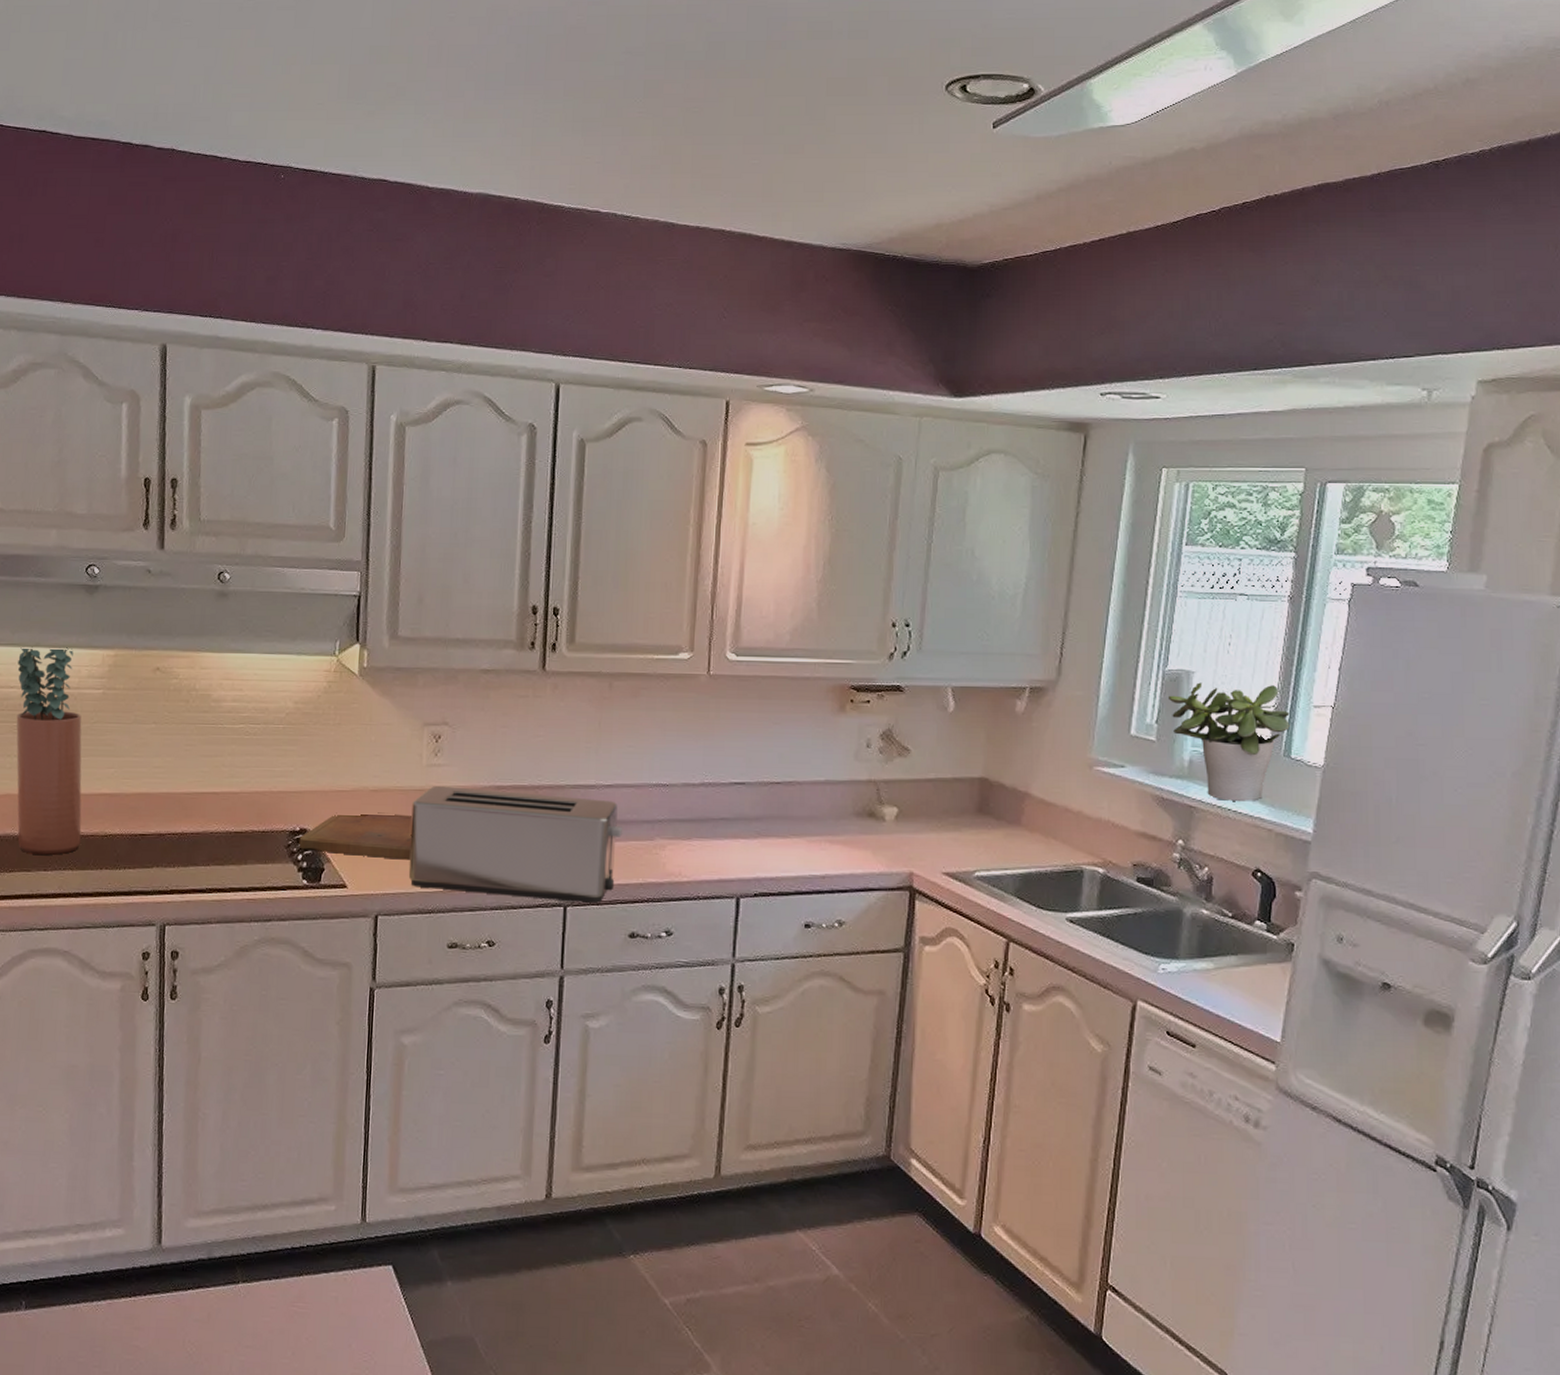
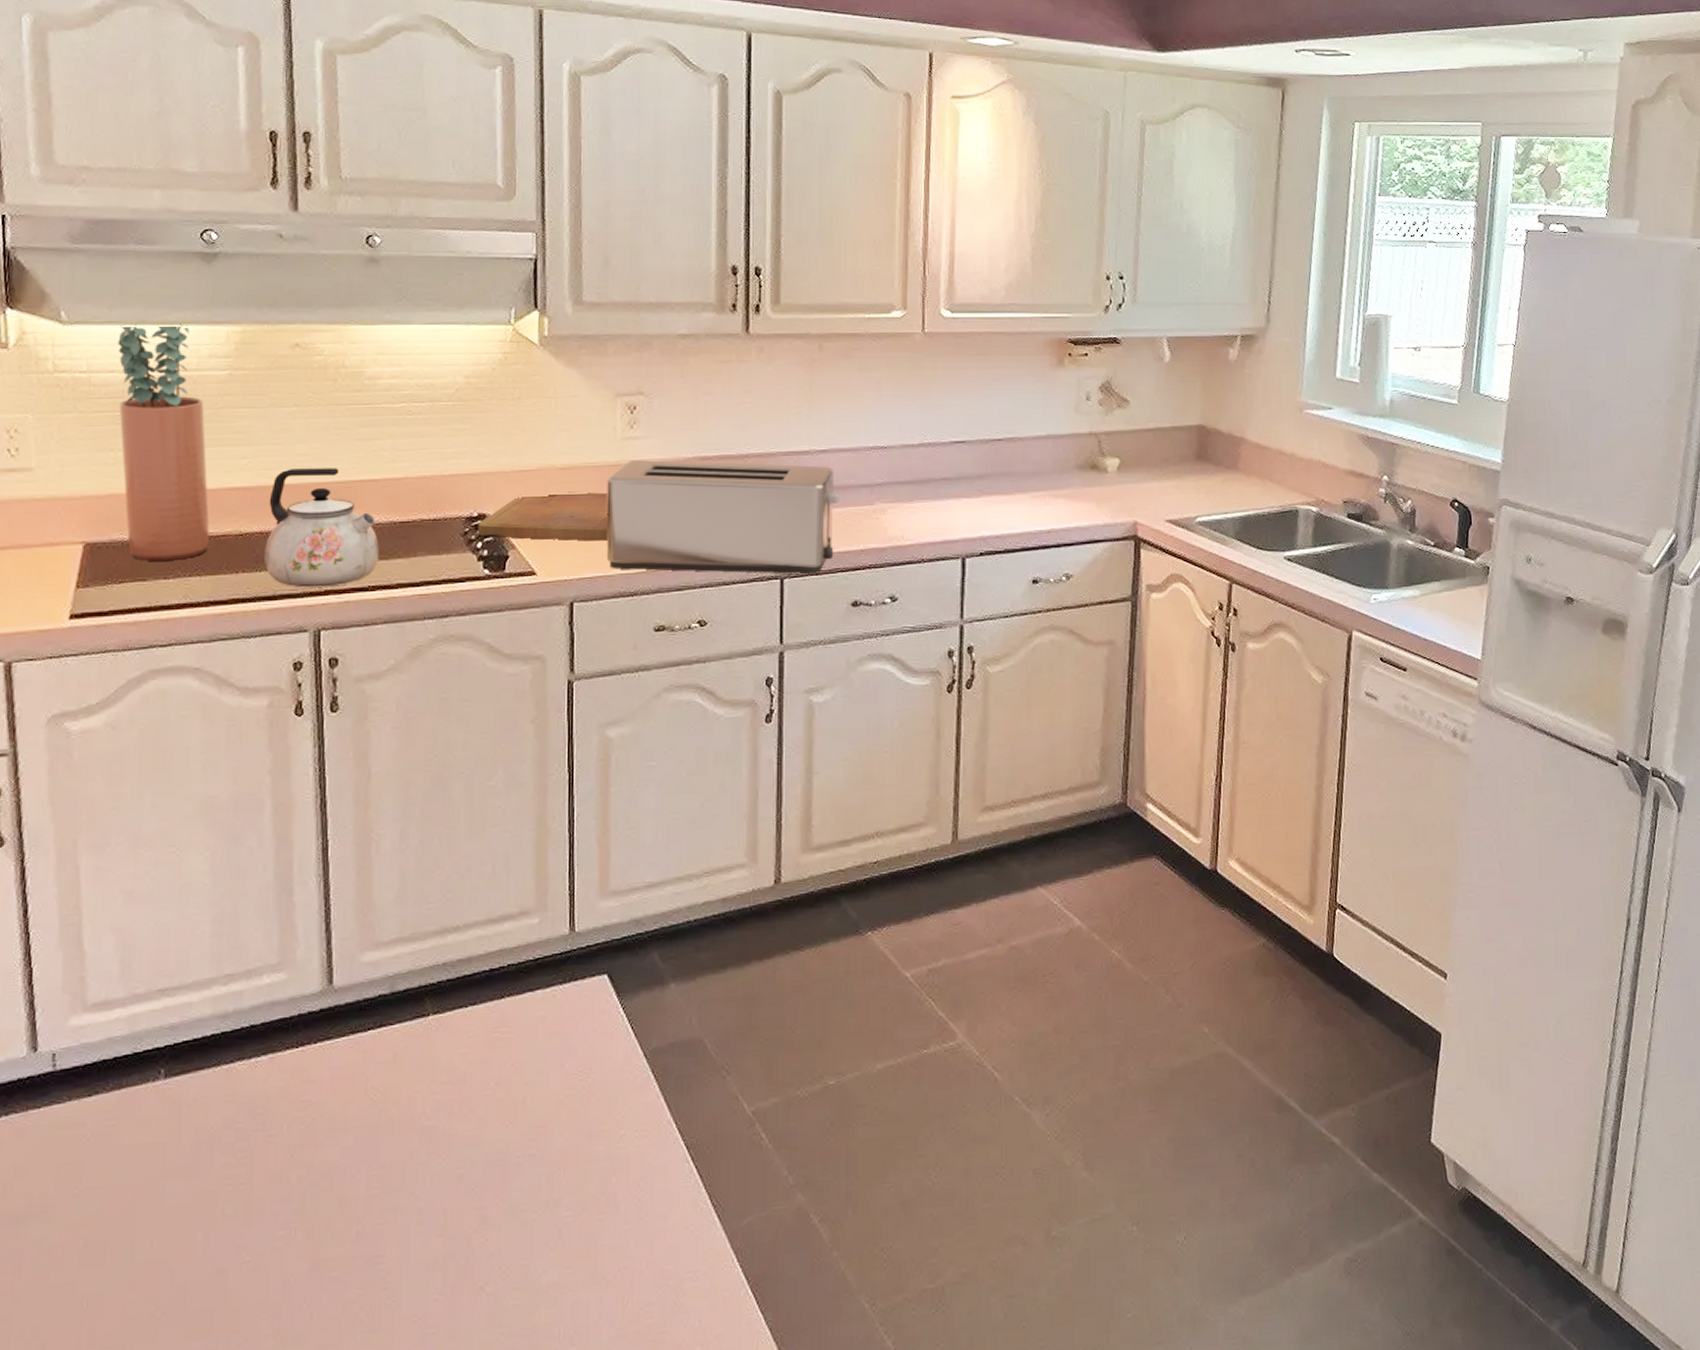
kettle: none [122,779,217,887] -> present [263,468,381,588]
potted plant: present [1169,682,1290,803] -> none [1369,326,1478,438]

